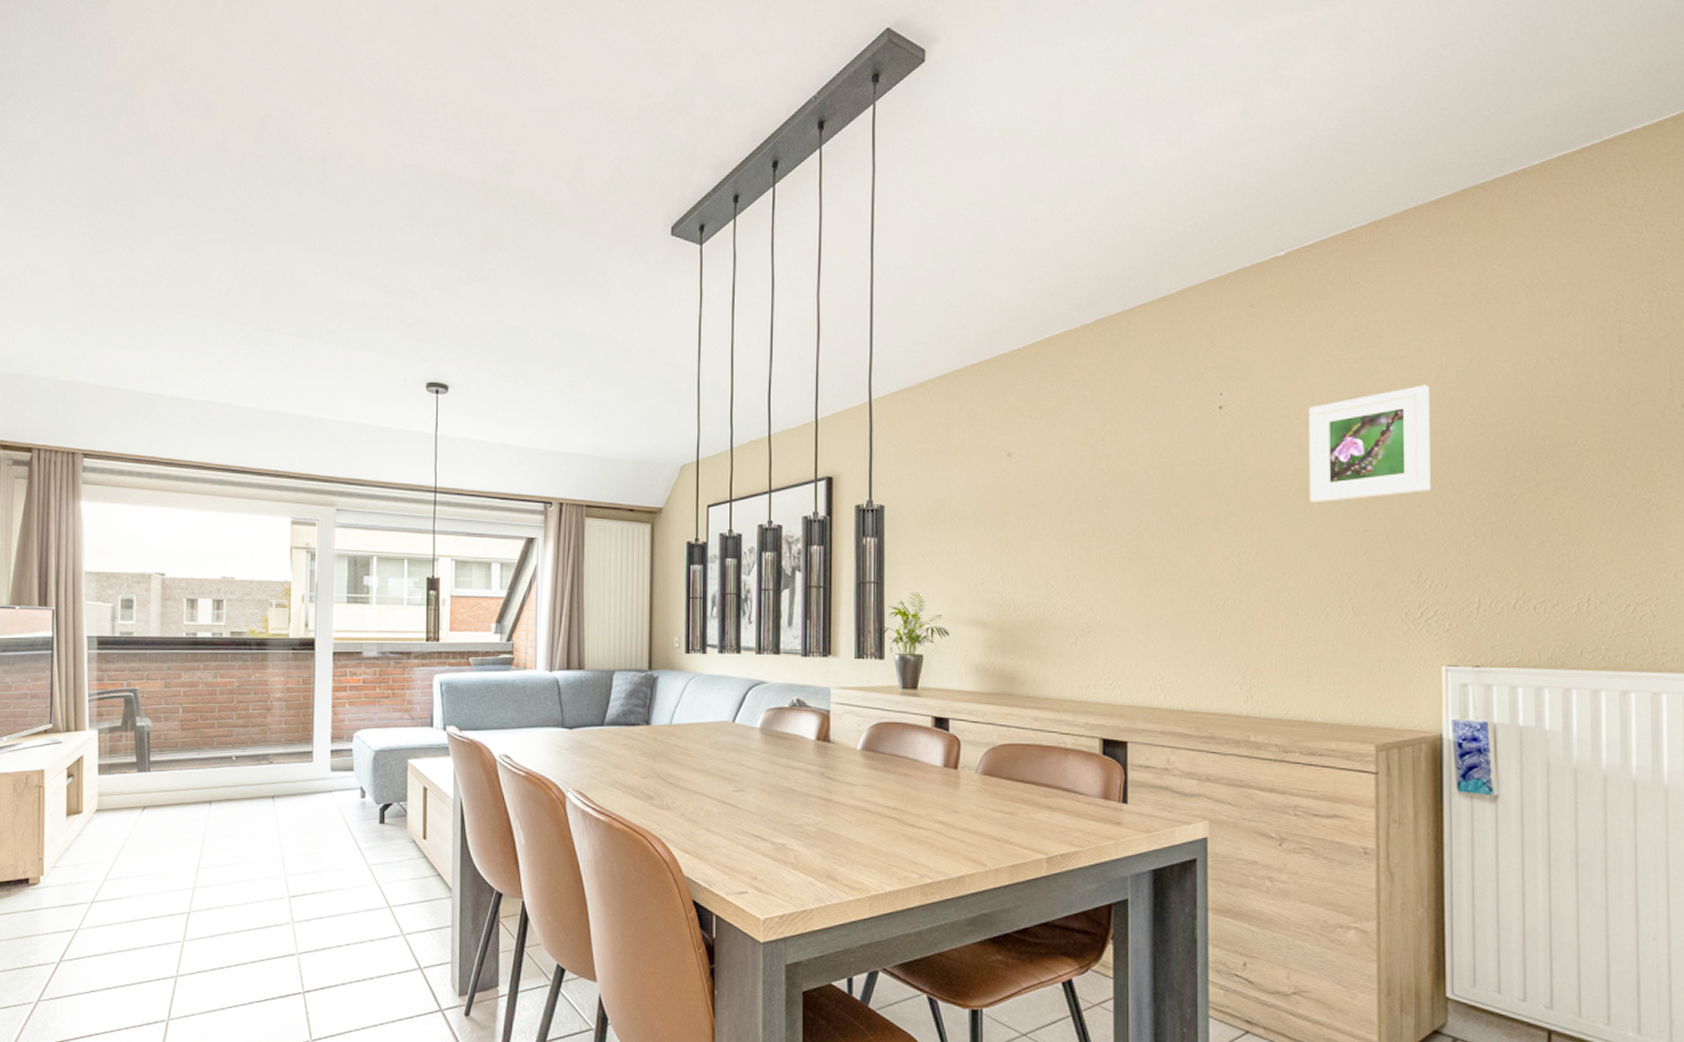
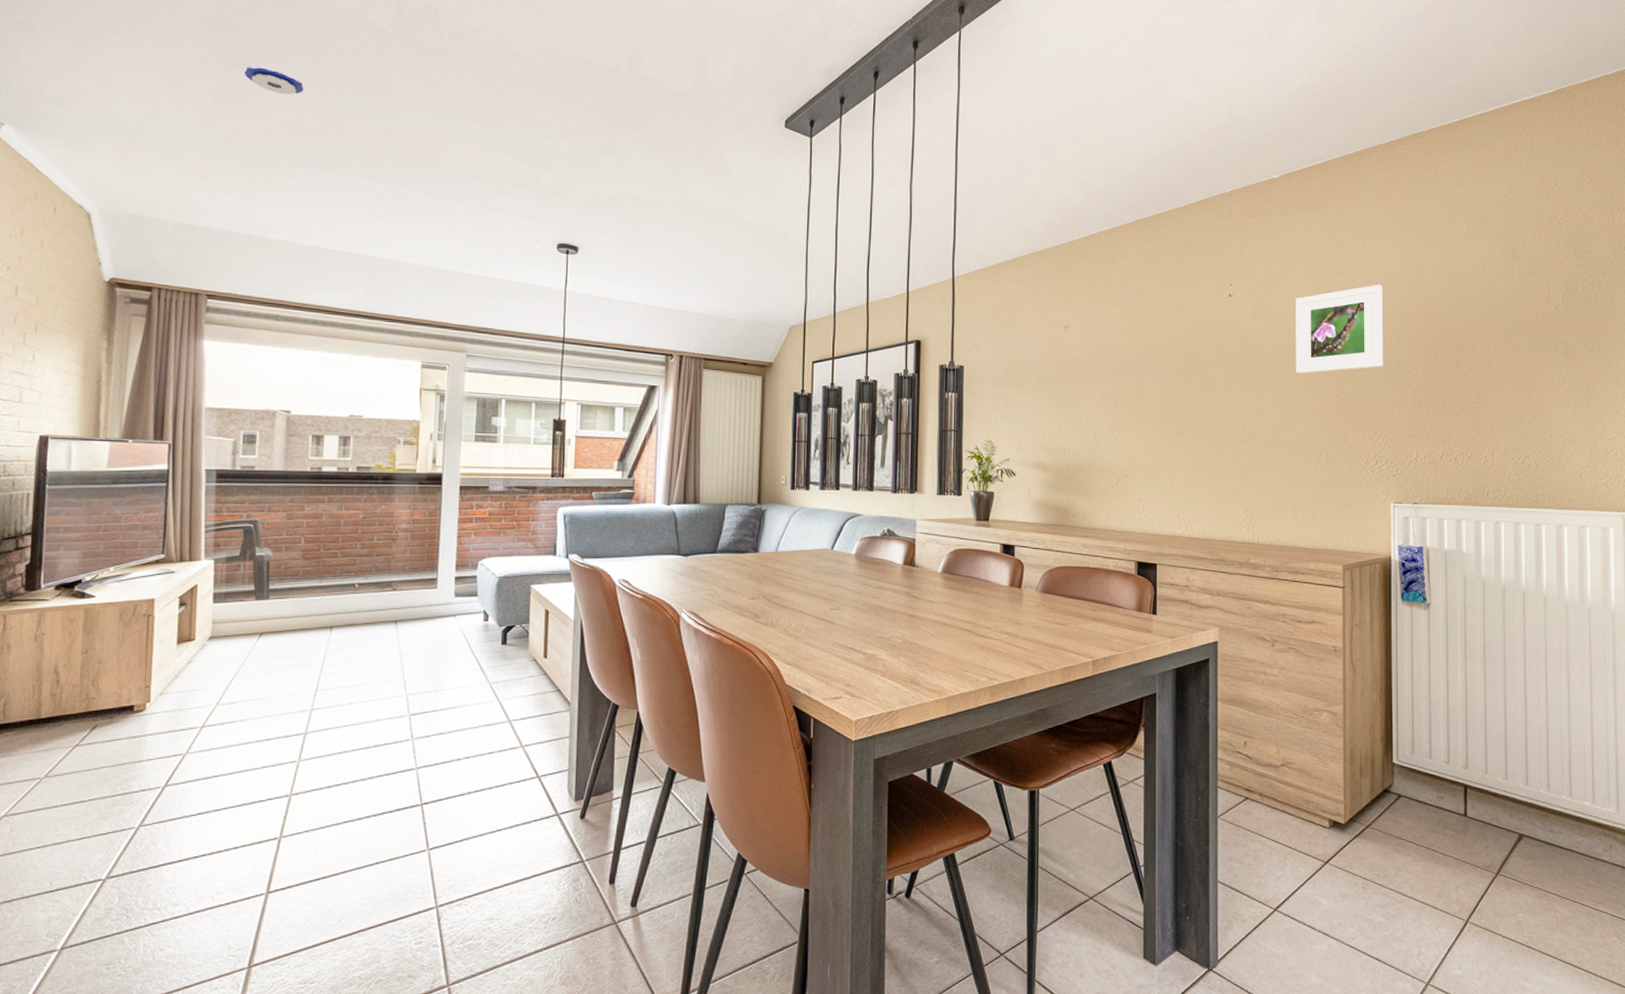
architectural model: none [110,209,169,238] -> present [244,66,304,95]

